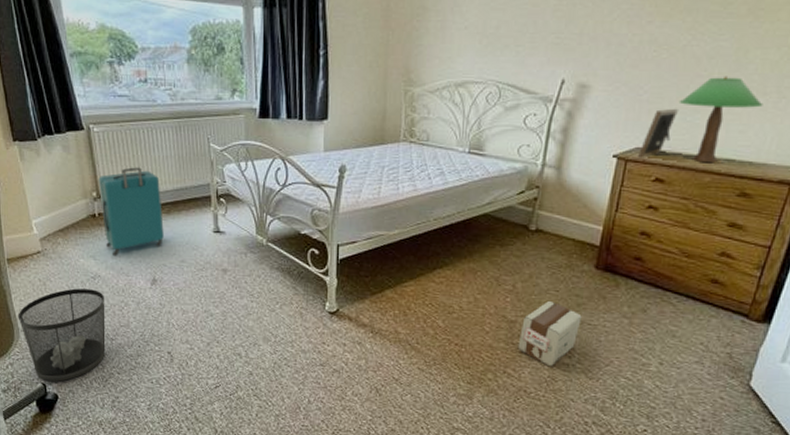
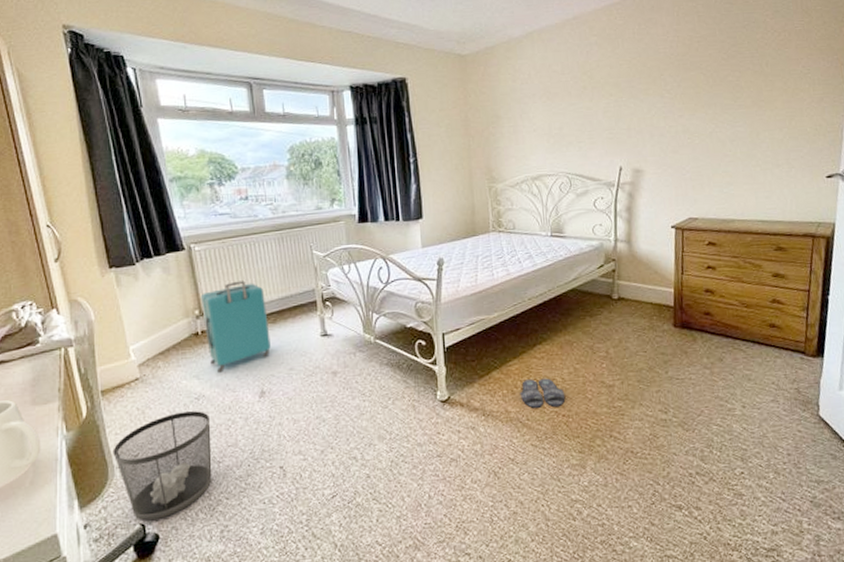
slippers: none [412,303,461,336] -> present [519,378,566,408]
box: present [517,301,582,367] -> none [618,362,670,425]
picture frame: present [638,108,680,158] -> none [691,183,717,227]
table lamp: present [678,76,763,164] -> none [714,154,779,226]

